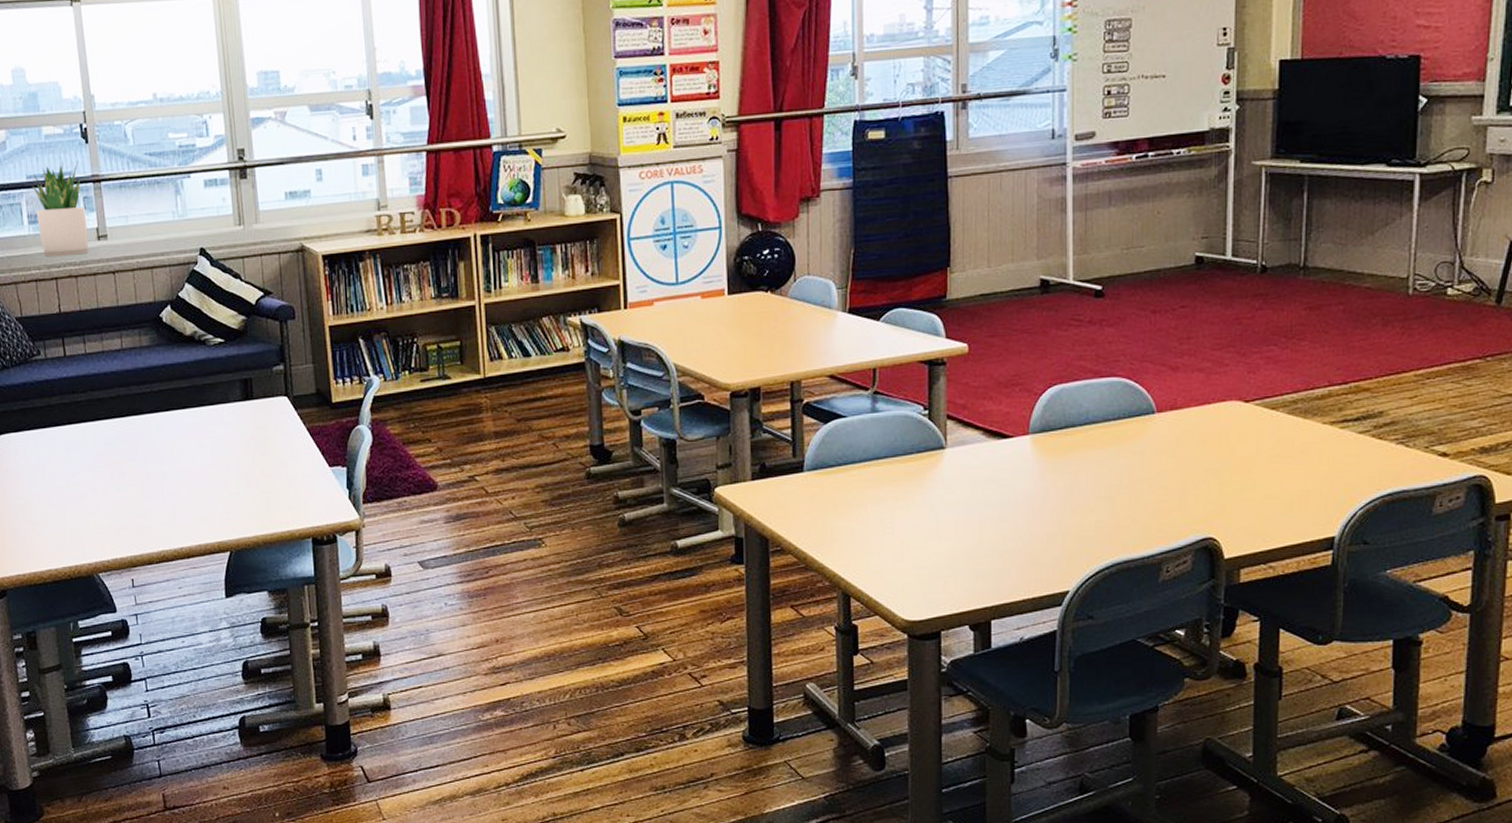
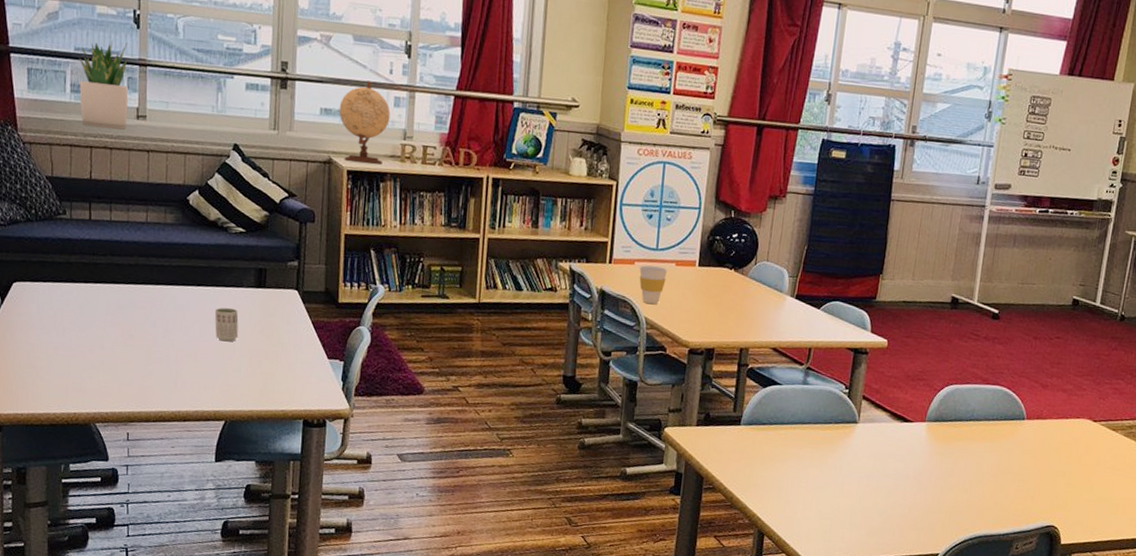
cup: none [203,427,232,465] -> present [214,307,239,342]
globe: none [304,152,360,246] -> present [339,81,391,166]
cup: none [659,303,693,348] -> present [639,265,668,305]

